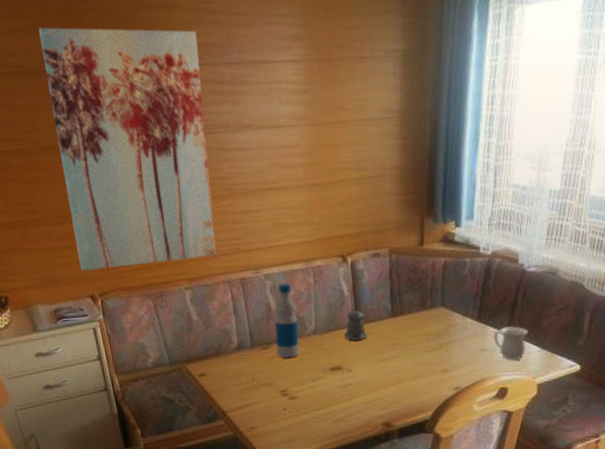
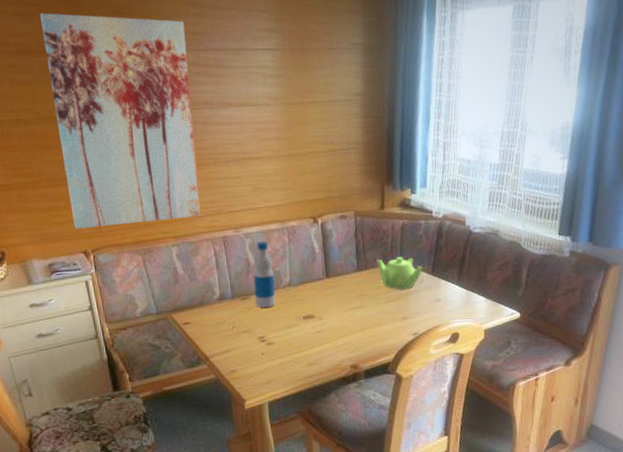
pepper shaker: present [344,309,367,341] -> none [316,265,336,292]
teapot: none [414,300,467,338] -> present [377,257,423,290]
mug: present [494,326,529,360] -> none [446,279,476,308]

